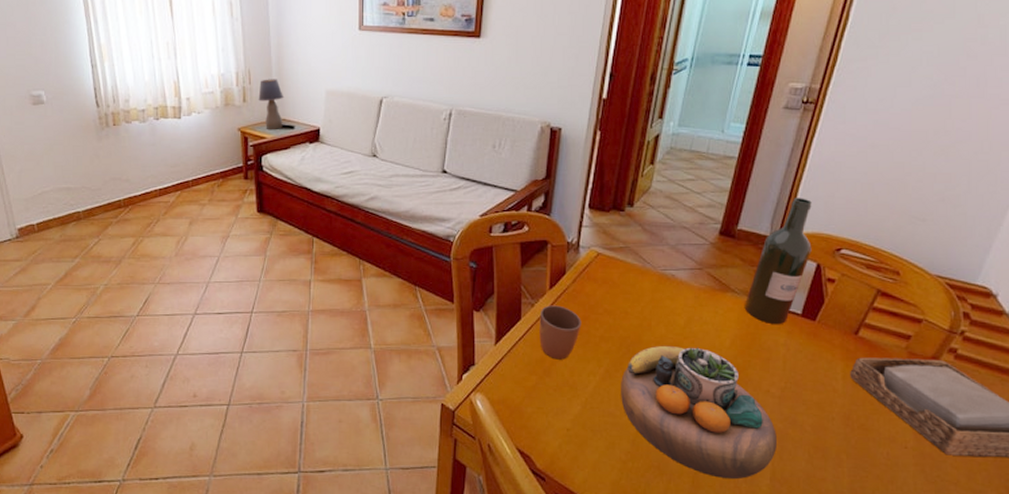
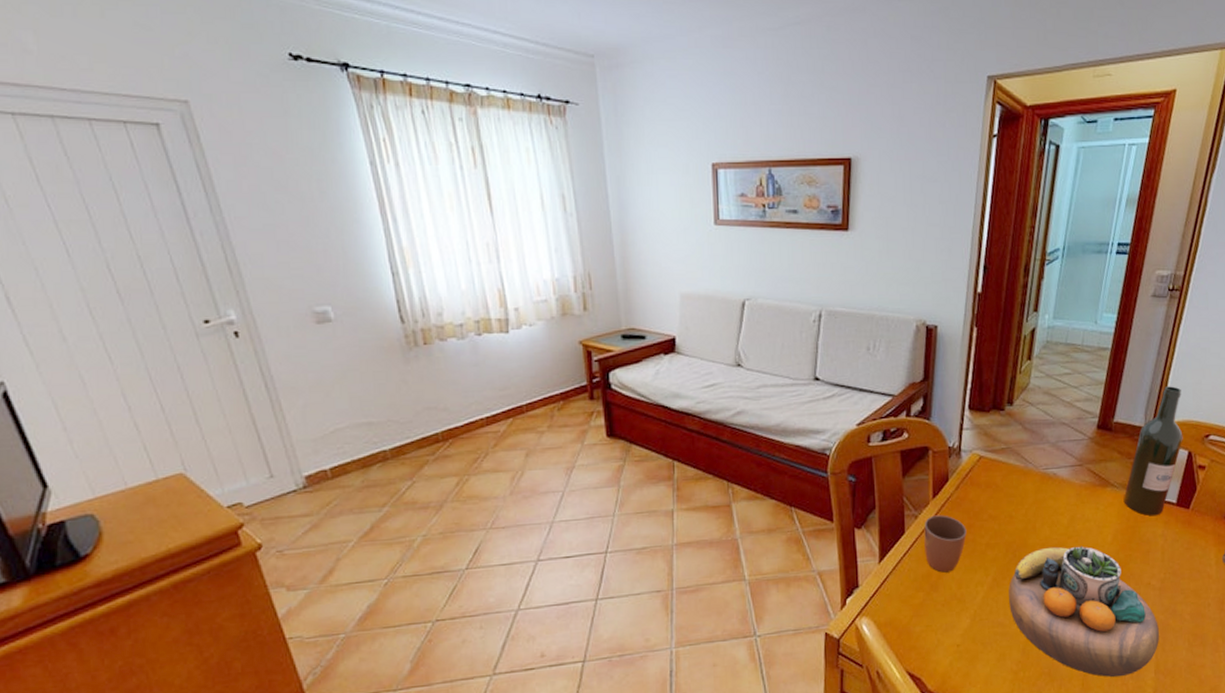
table lamp: present [258,79,284,130] -> none [601,282,632,342]

